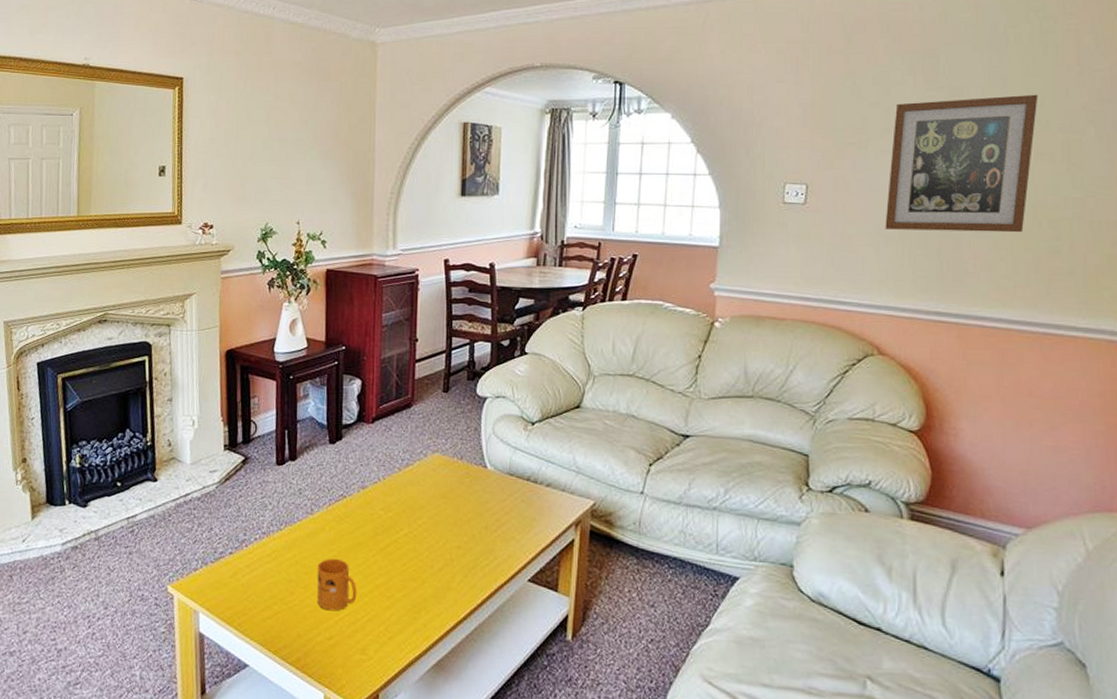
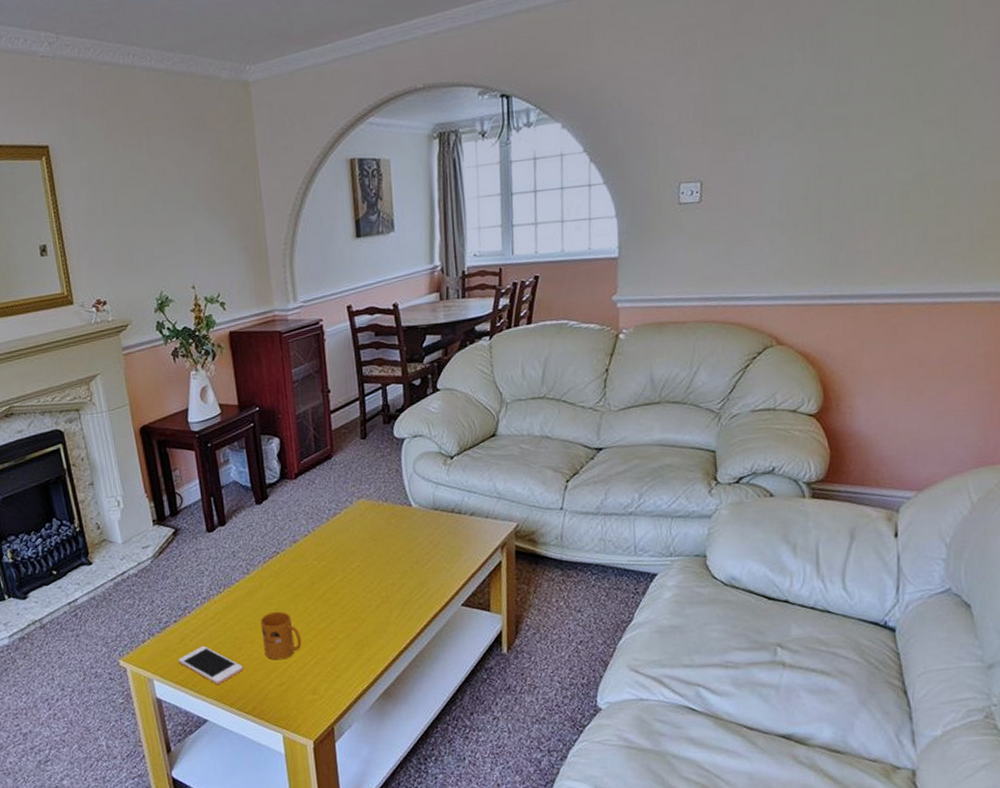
cell phone: none [227,583,293,628] -> present [178,645,243,684]
wall art: present [885,94,1038,233] -> none [779,57,926,218]

